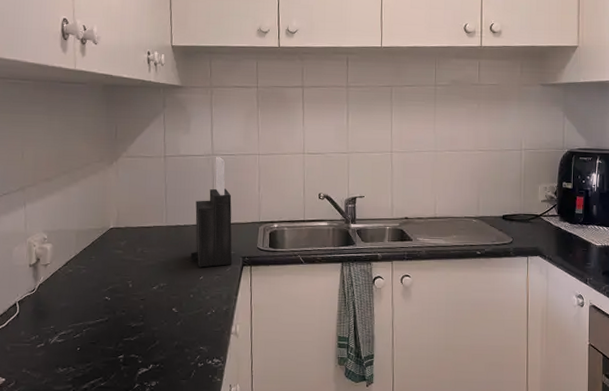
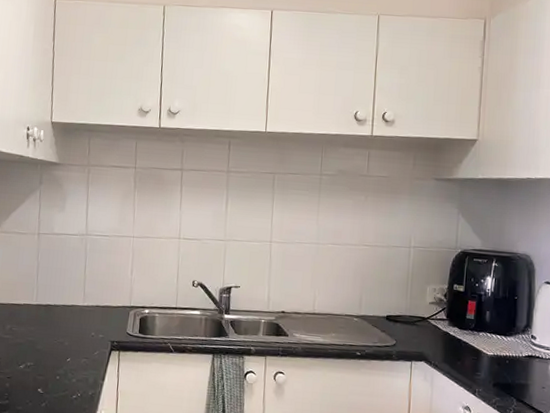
knife block: present [190,157,233,268] -> none [58,237,104,349]

